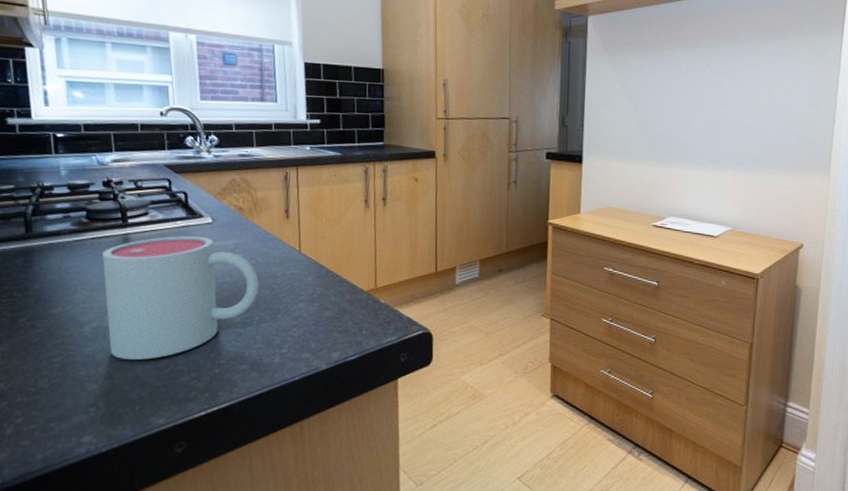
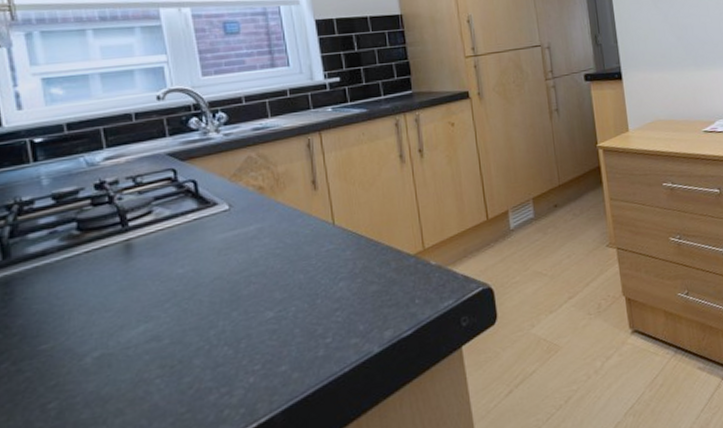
mug: present [102,236,259,360] -> none [100,227,291,389]

